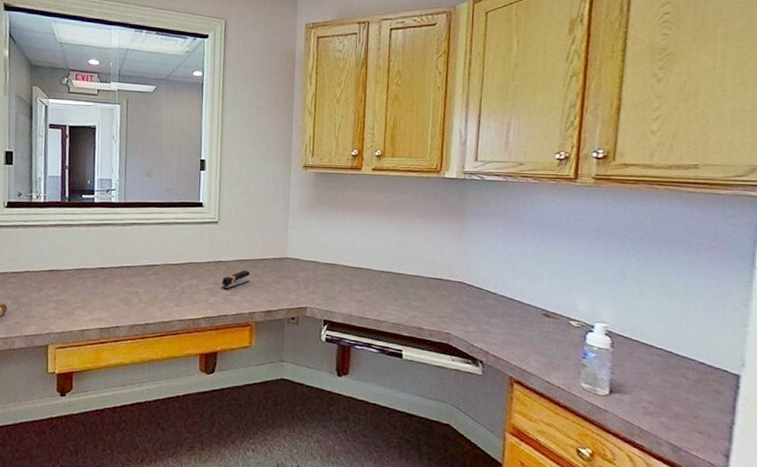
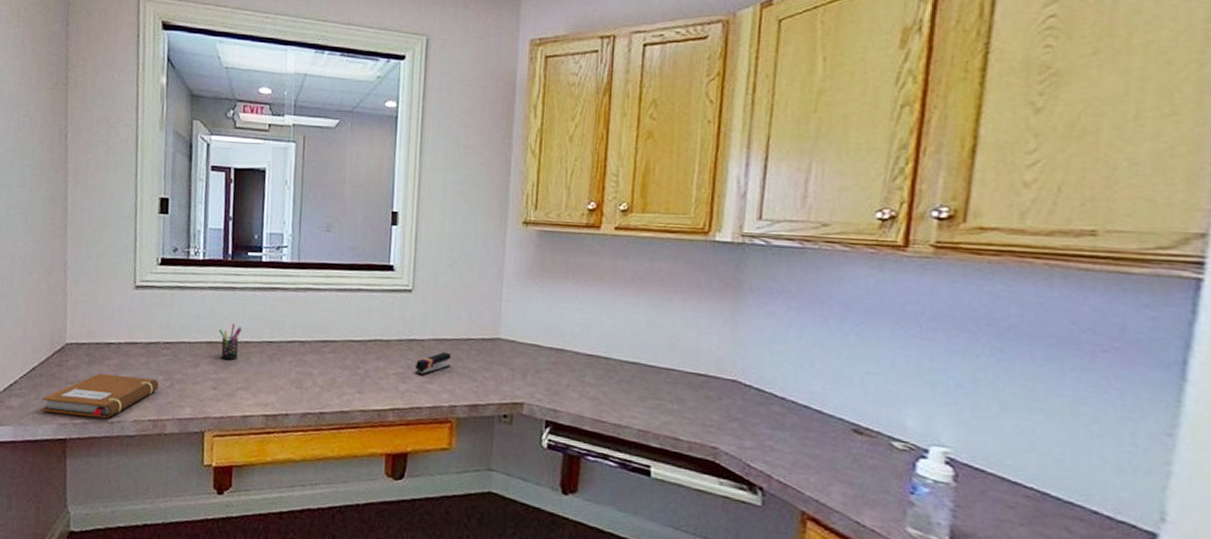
pen holder: none [59,254,79,285] -> present [219,323,242,360]

